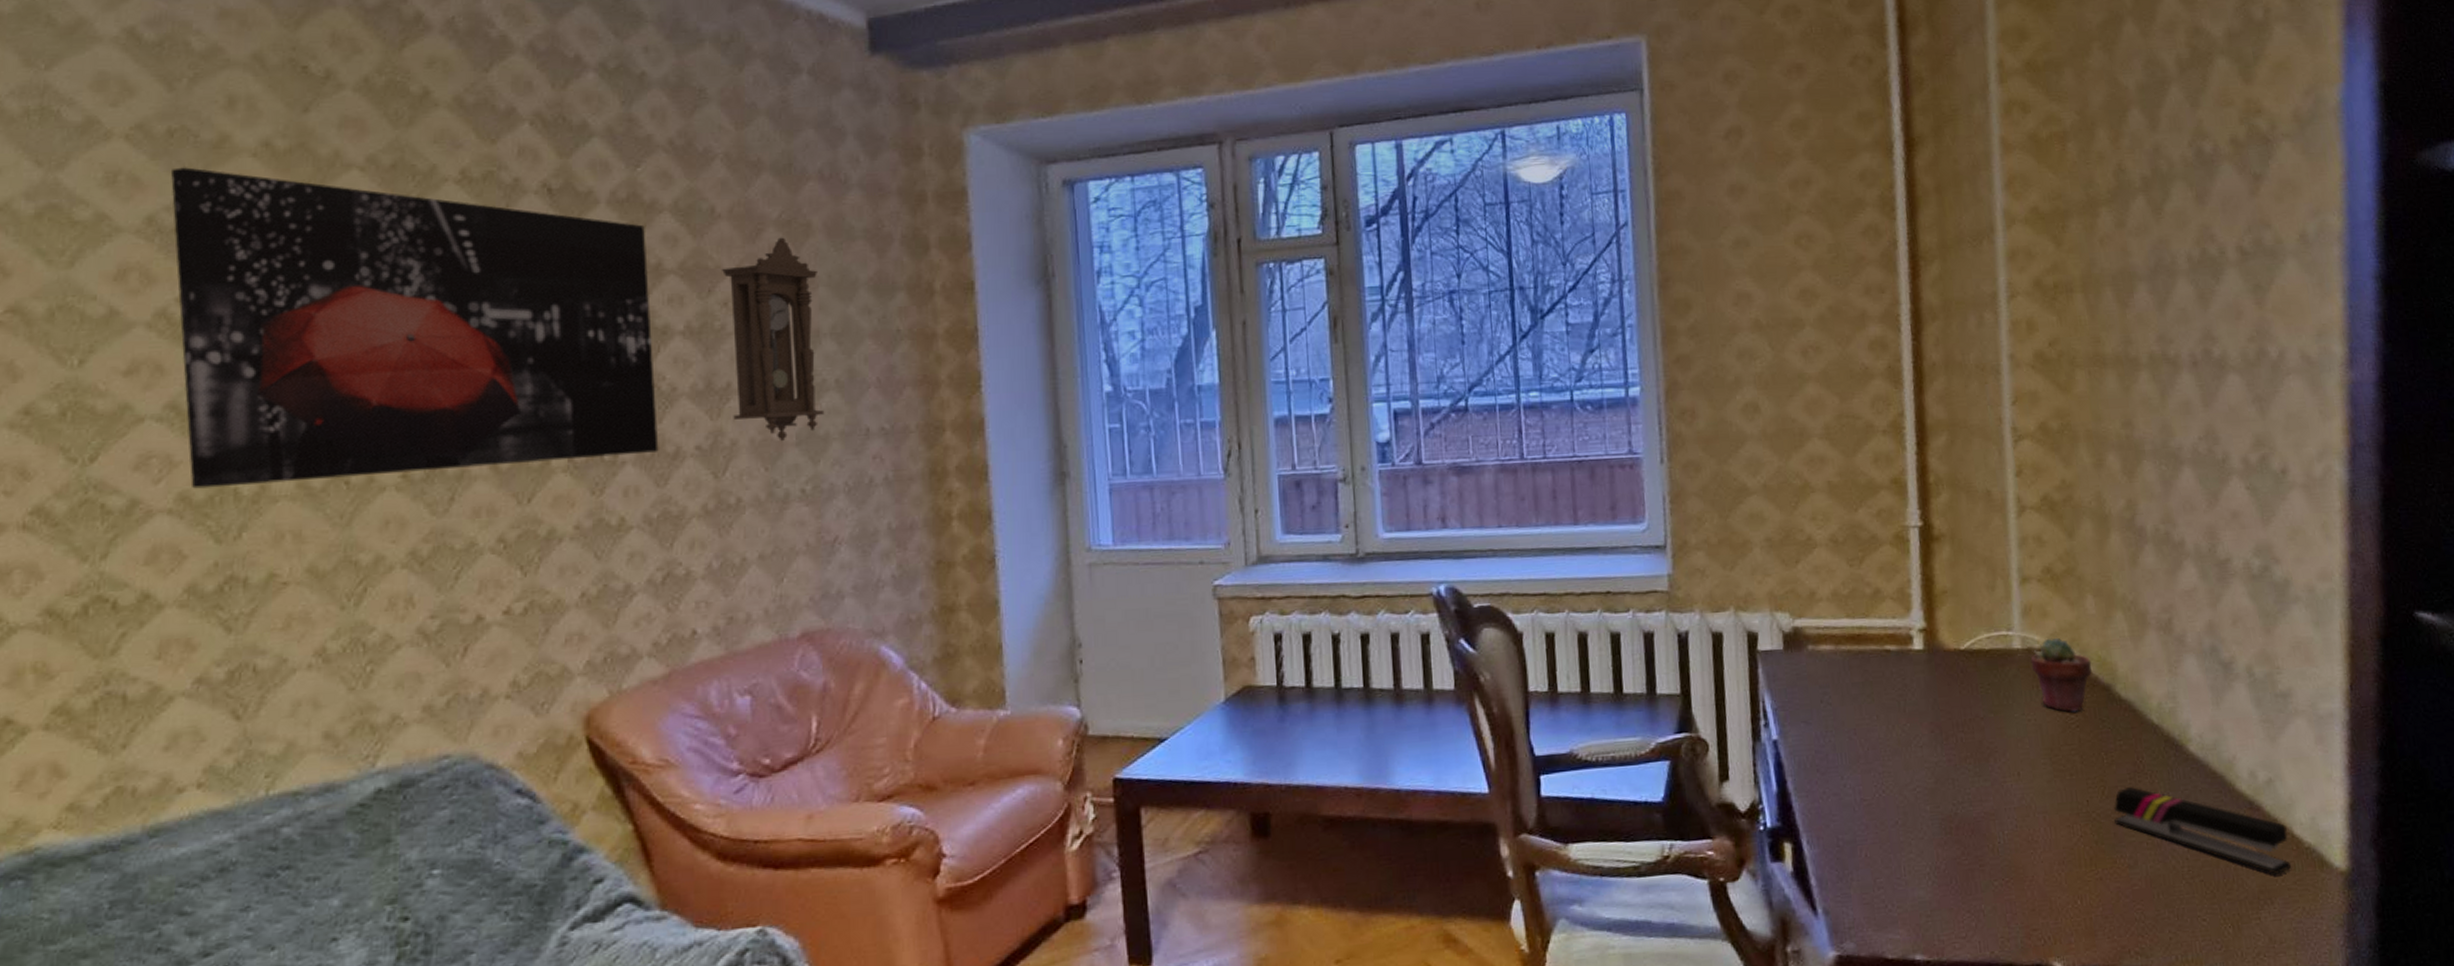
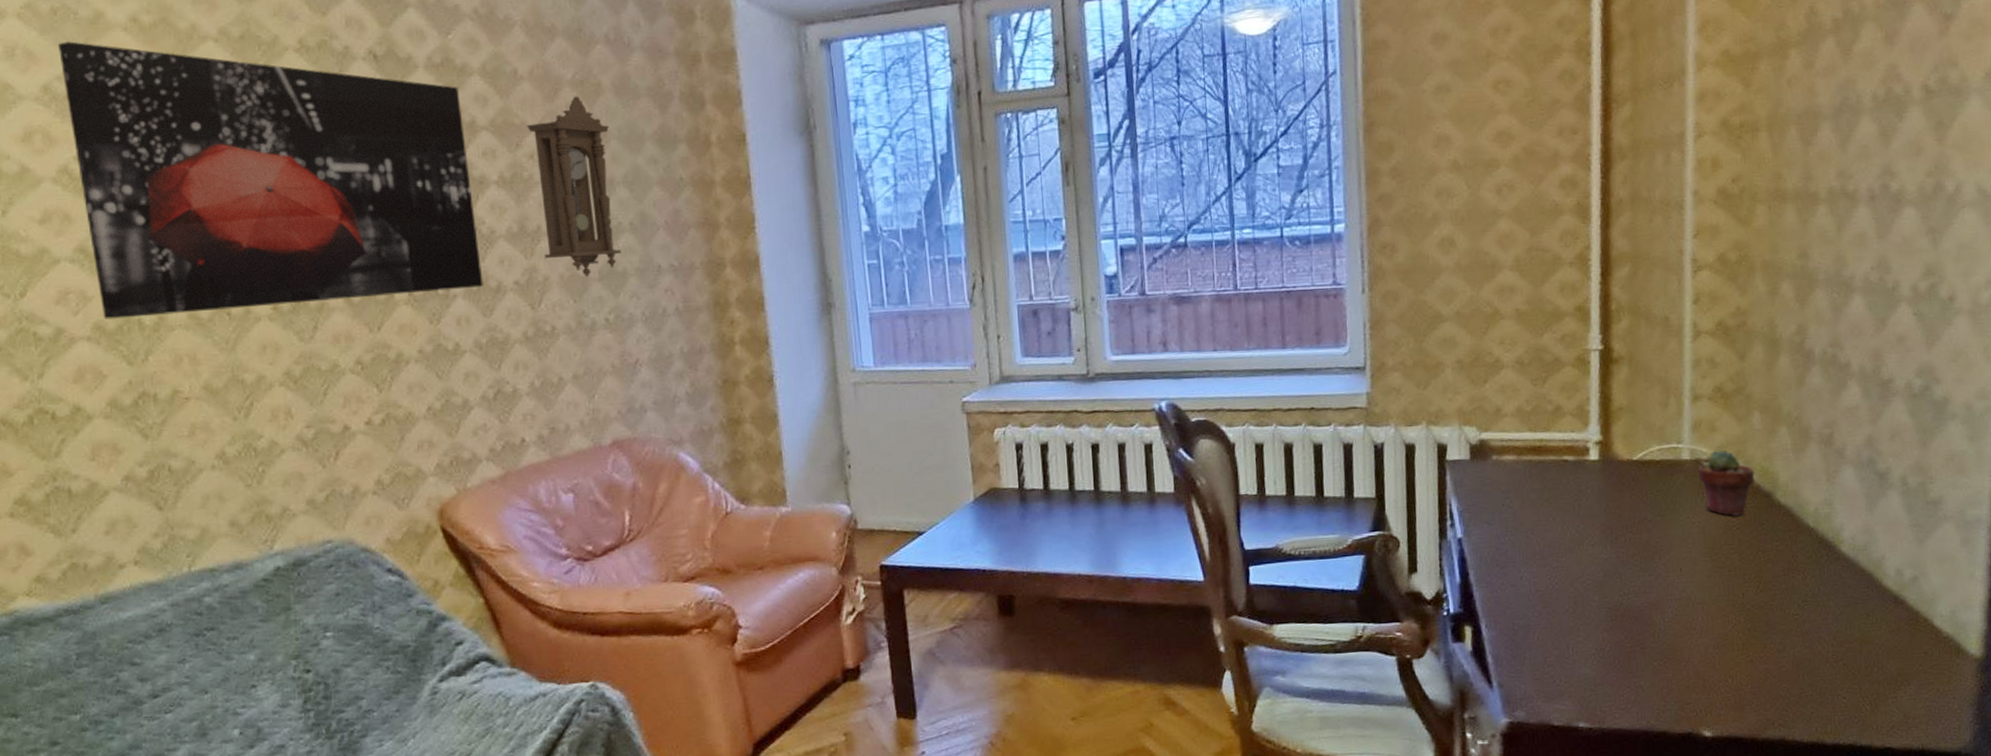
stapler: present [2114,787,2292,876] -> none [1767,582,1930,661]

